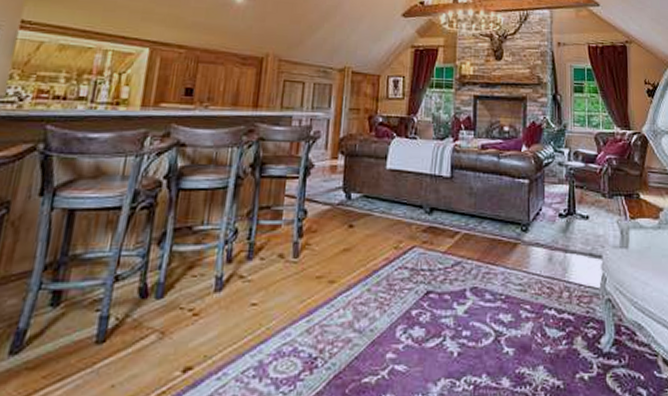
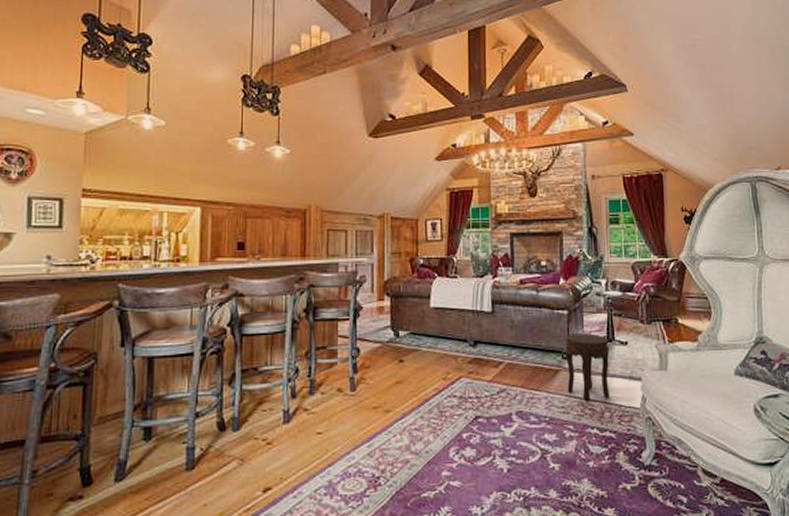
side table: none [525,205,570,280] -> present [565,333,610,402]

